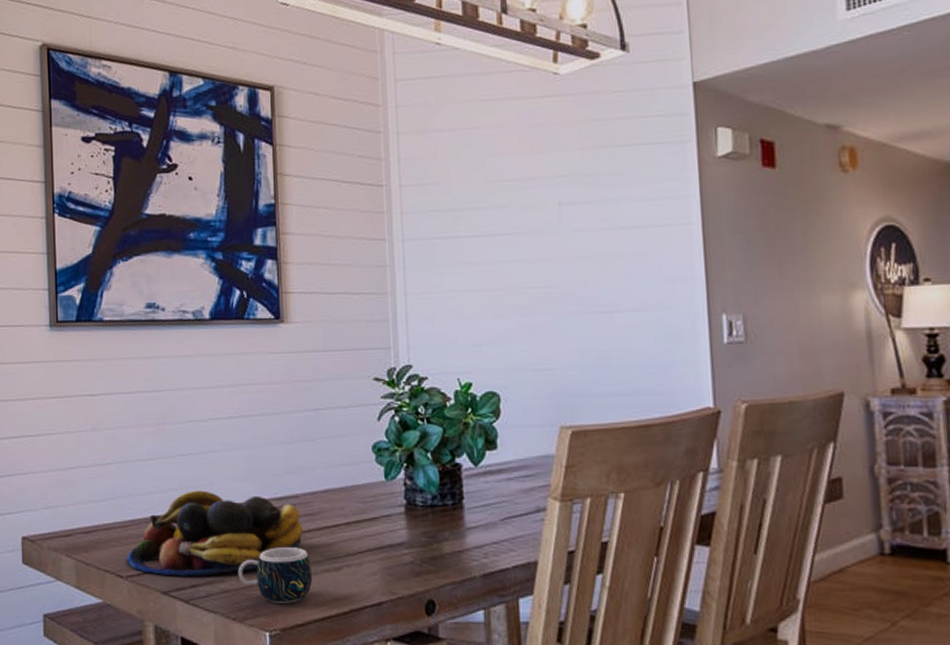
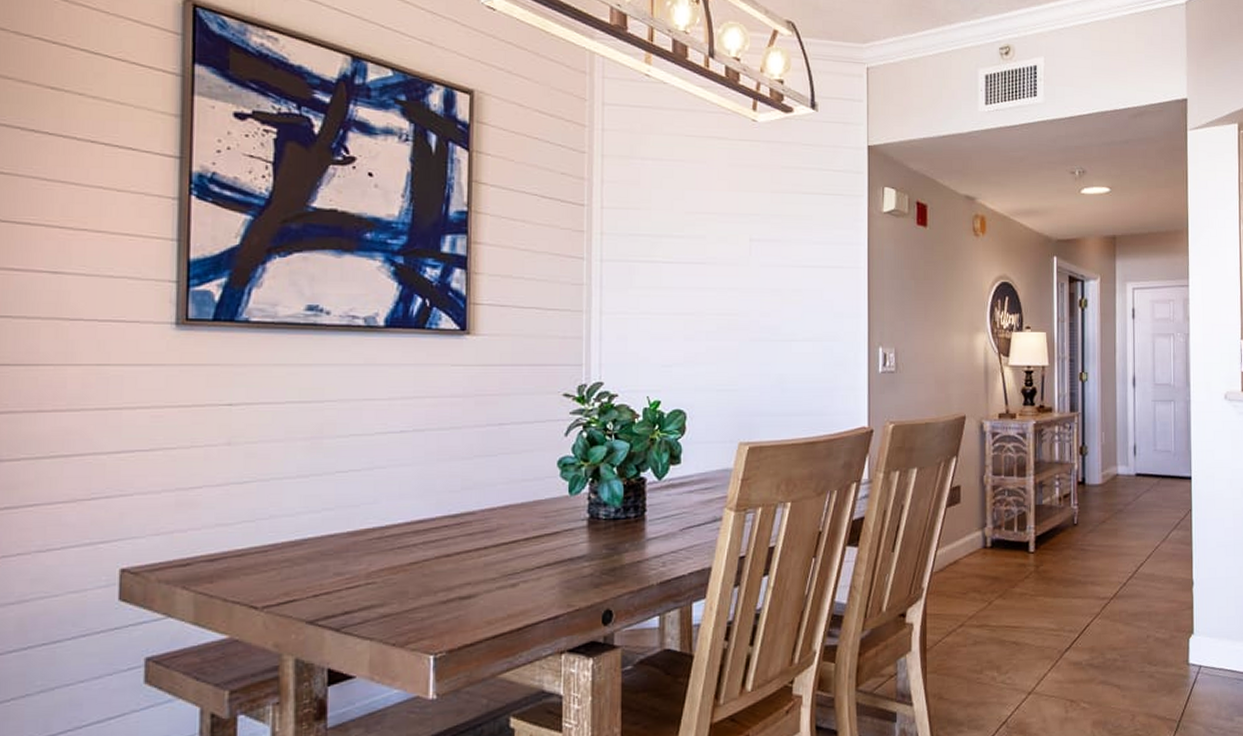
fruit bowl: present [126,490,303,577] -> none [263,509,478,604]
mug: present [238,547,313,603] -> none [401,565,486,624]

